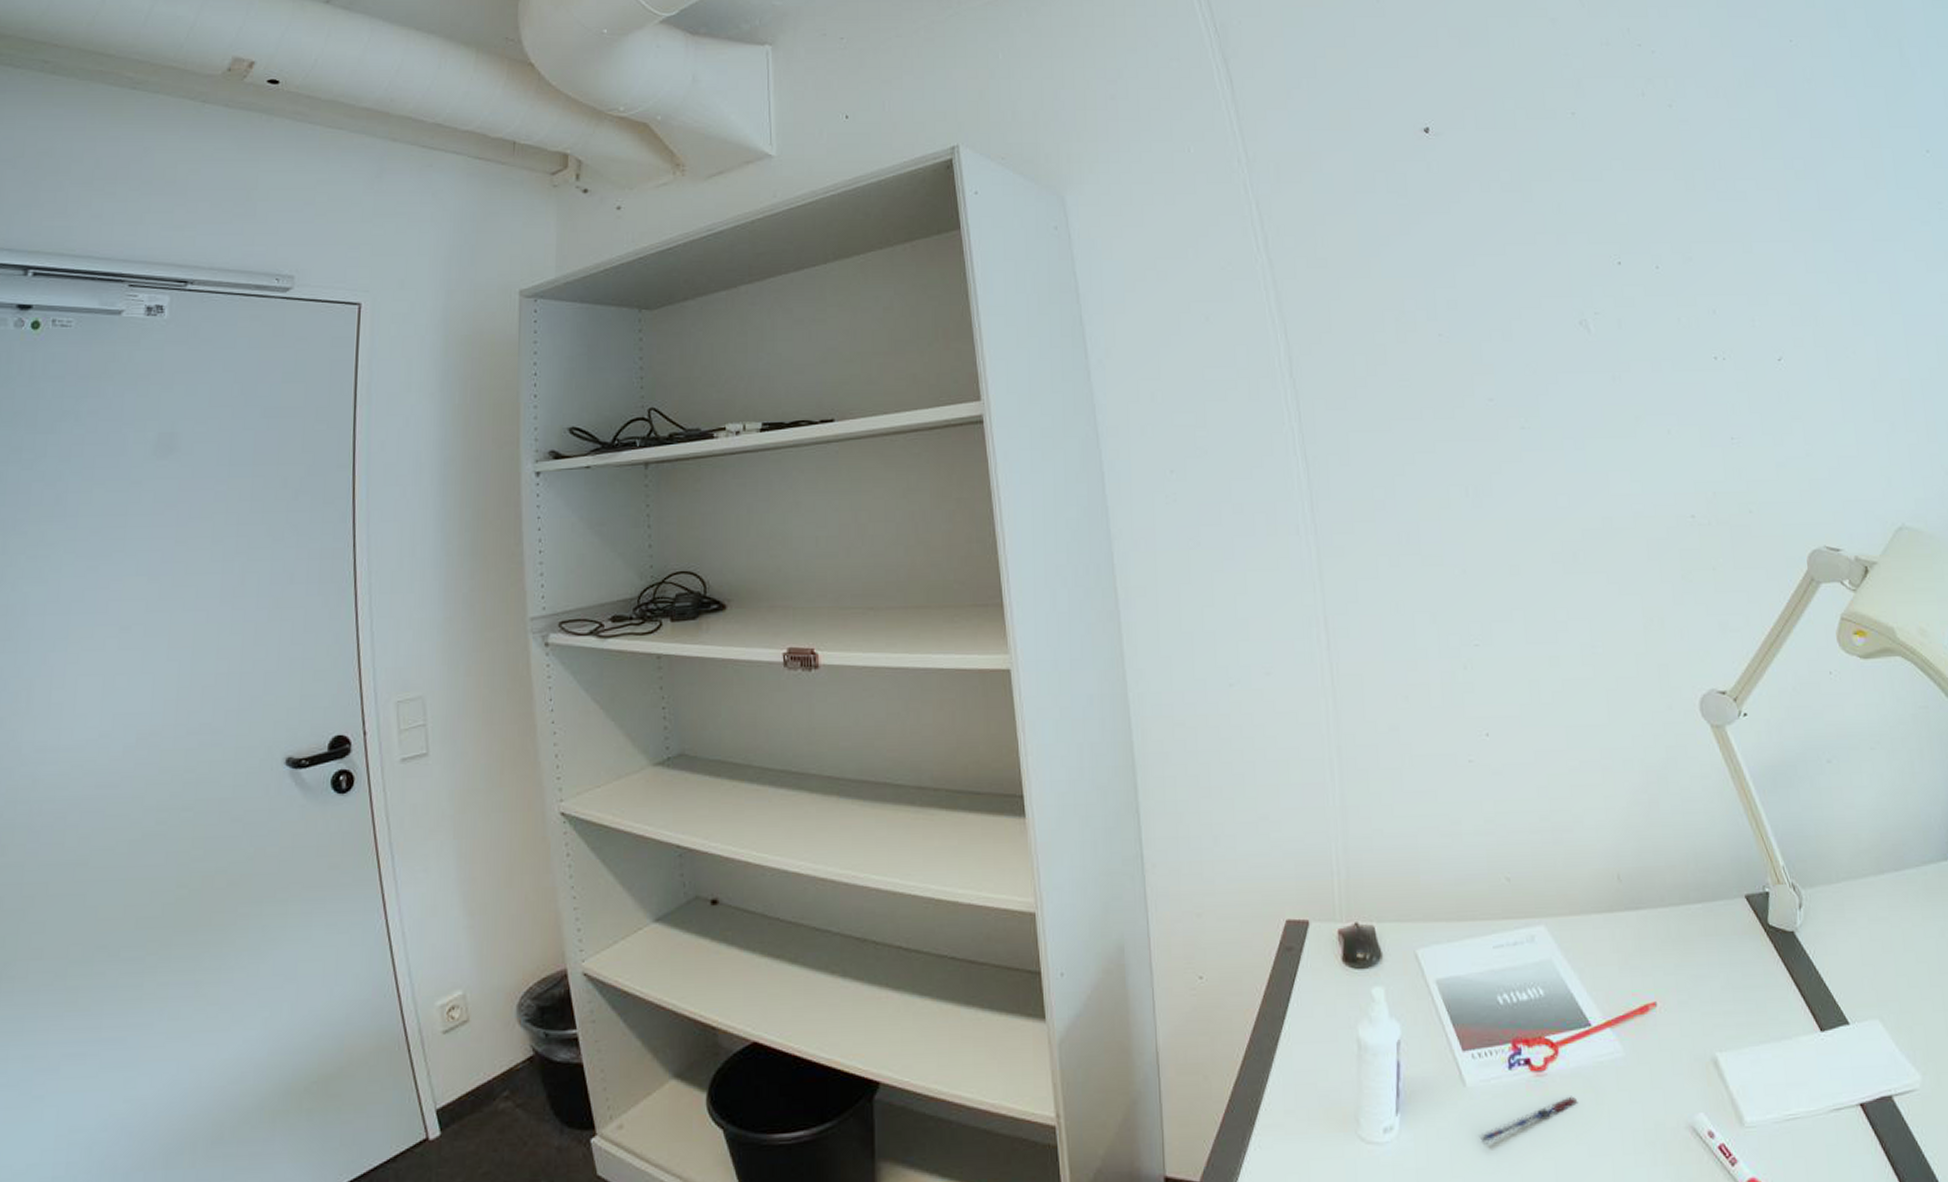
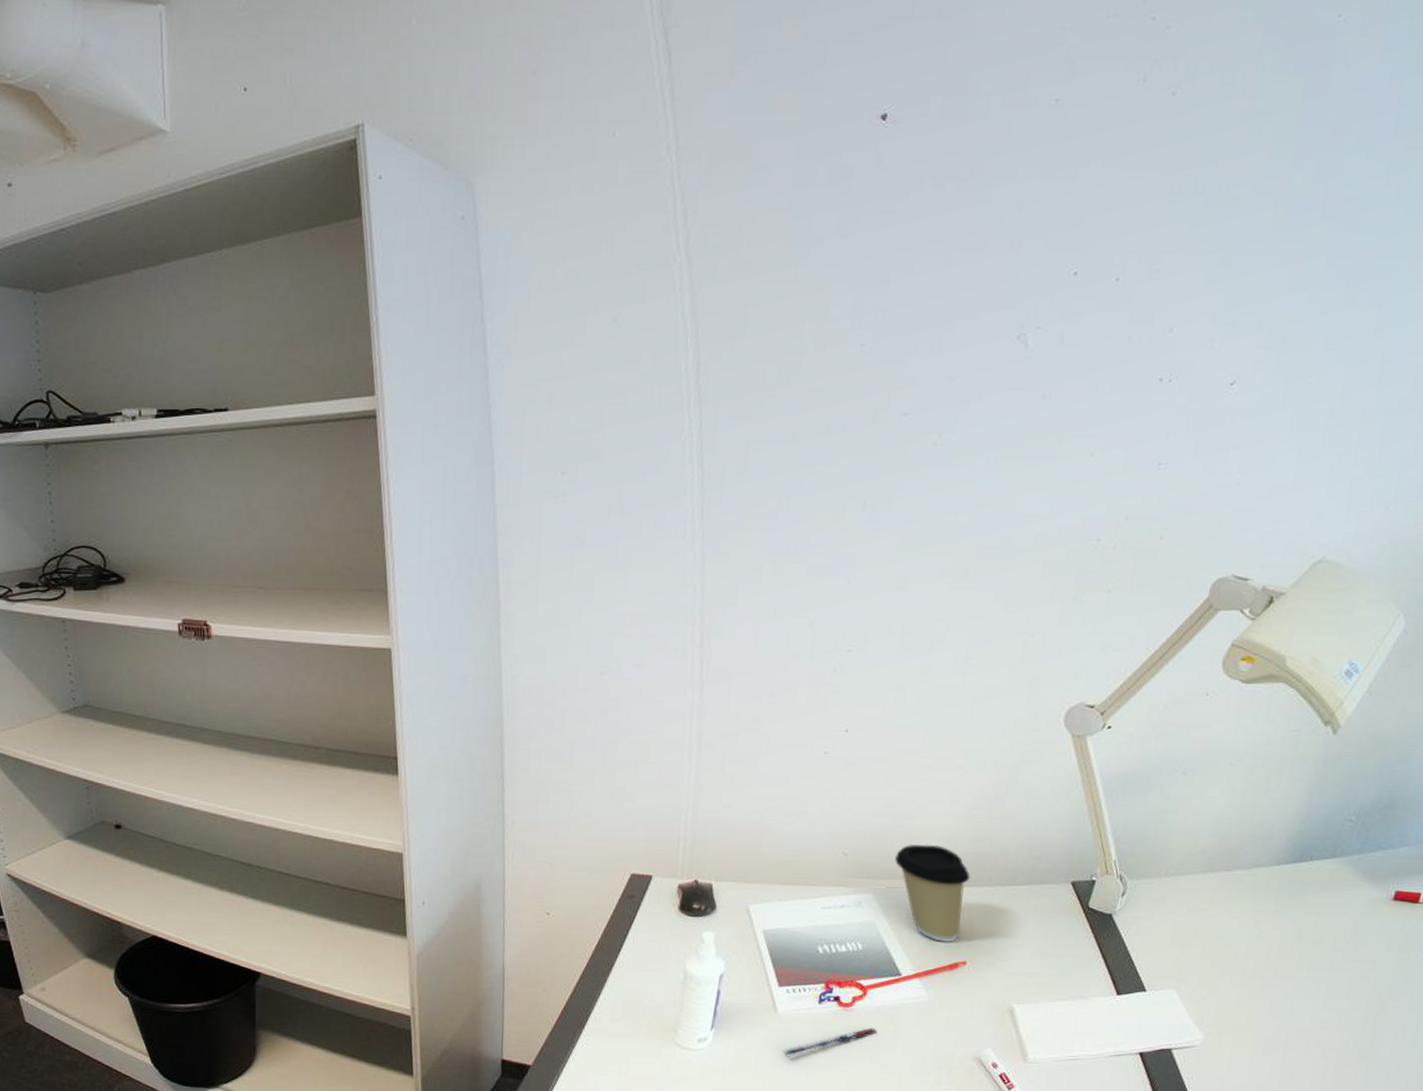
coffee cup: none [1560,861,1643,981] -> present [895,844,970,943]

